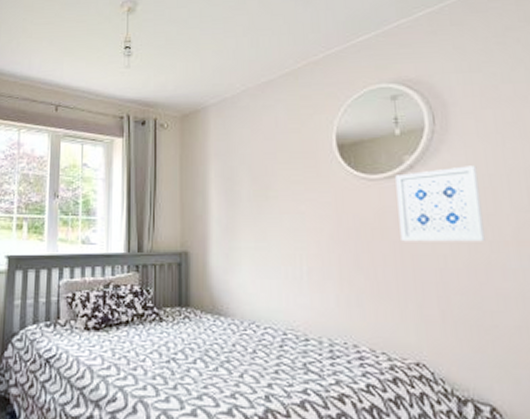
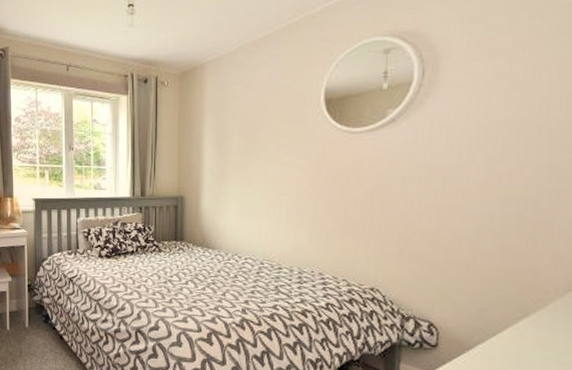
wall art: present [395,166,485,242] -> none [373,118,458,189]

